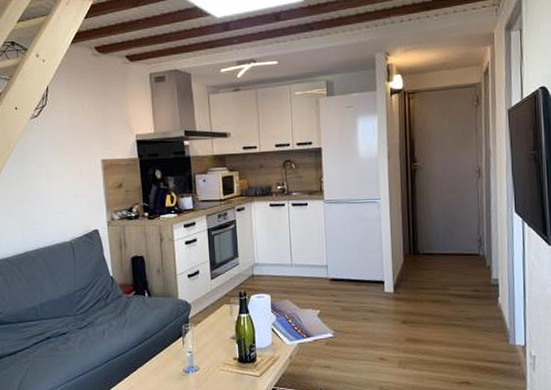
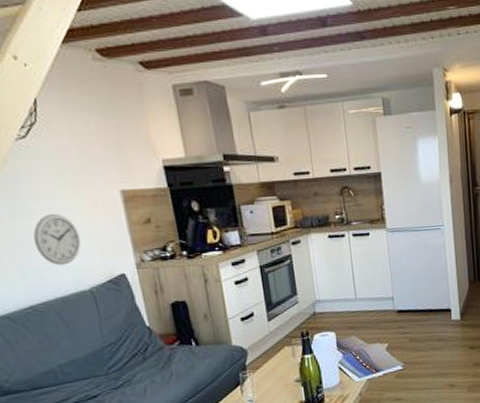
wall clock: none [34,177,67,220] -> present [33,213,81,266]

